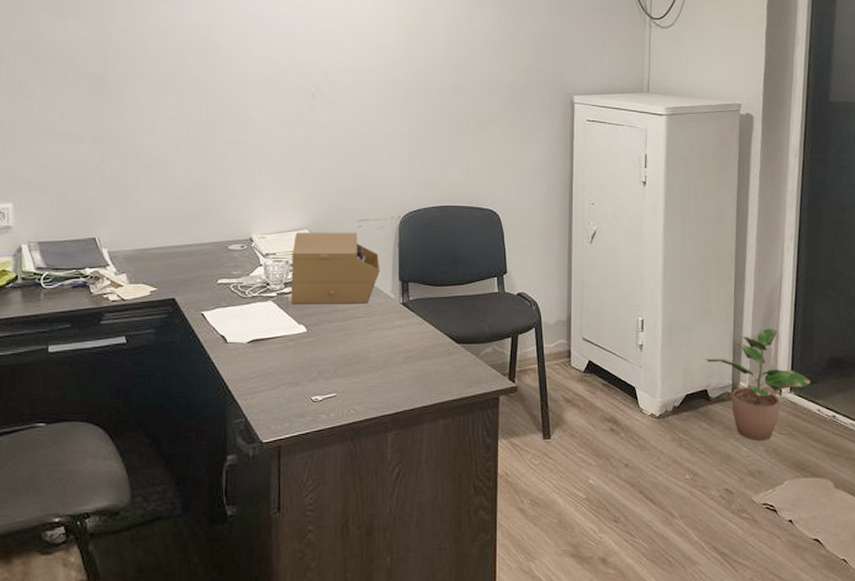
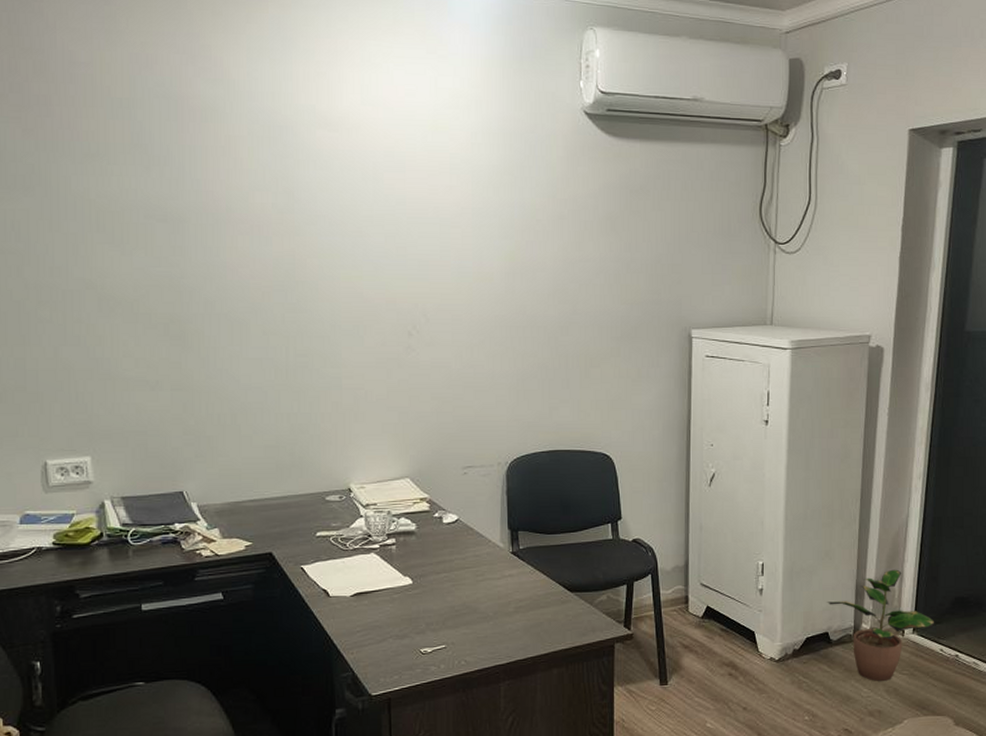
sewing box: present [290,232,380,305] -> none [394,479,488,556]

